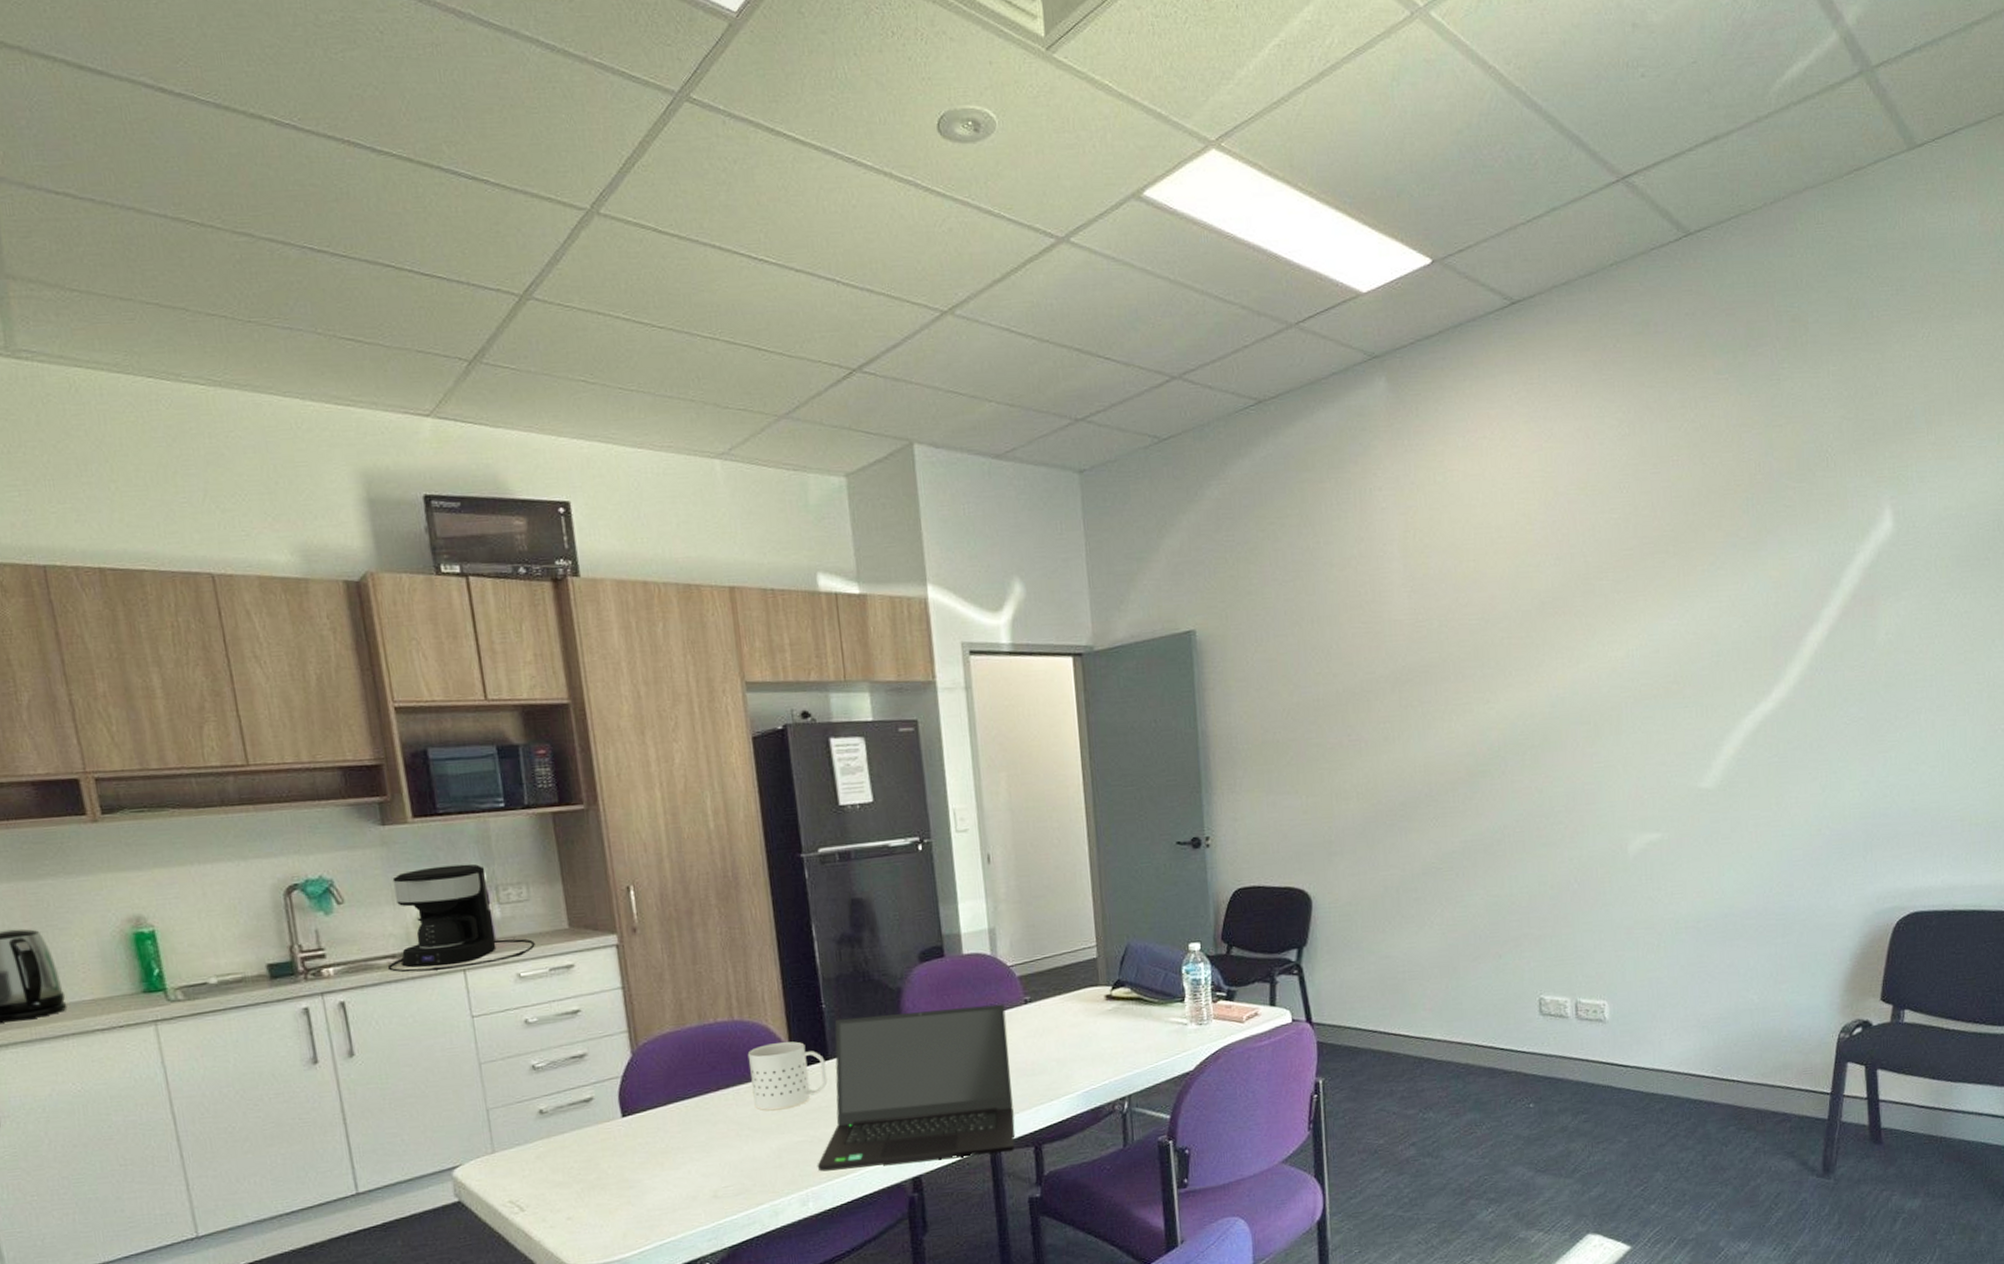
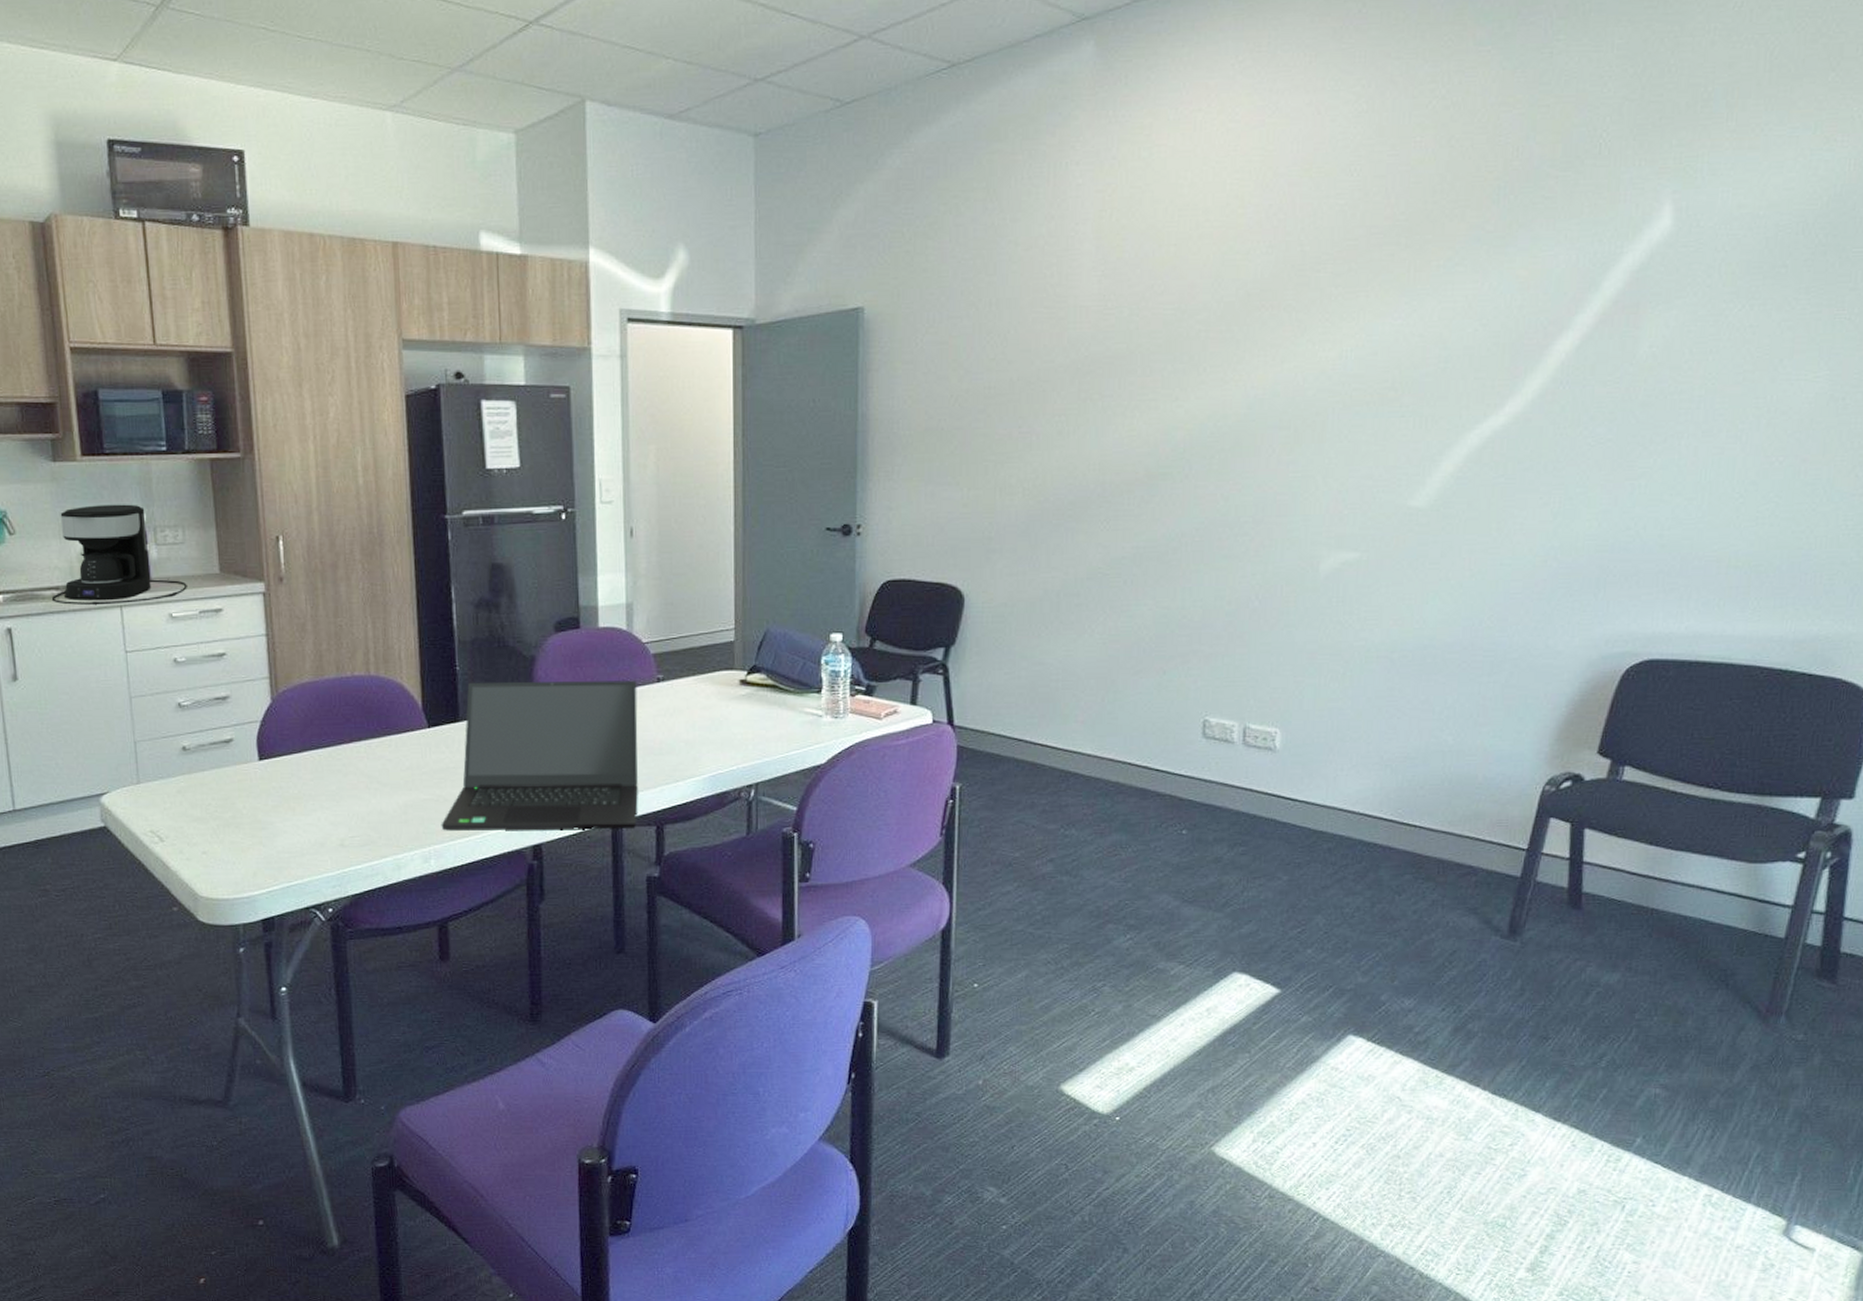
mug: present [747,1041,828,1111] -> none [381,701,457,767]

